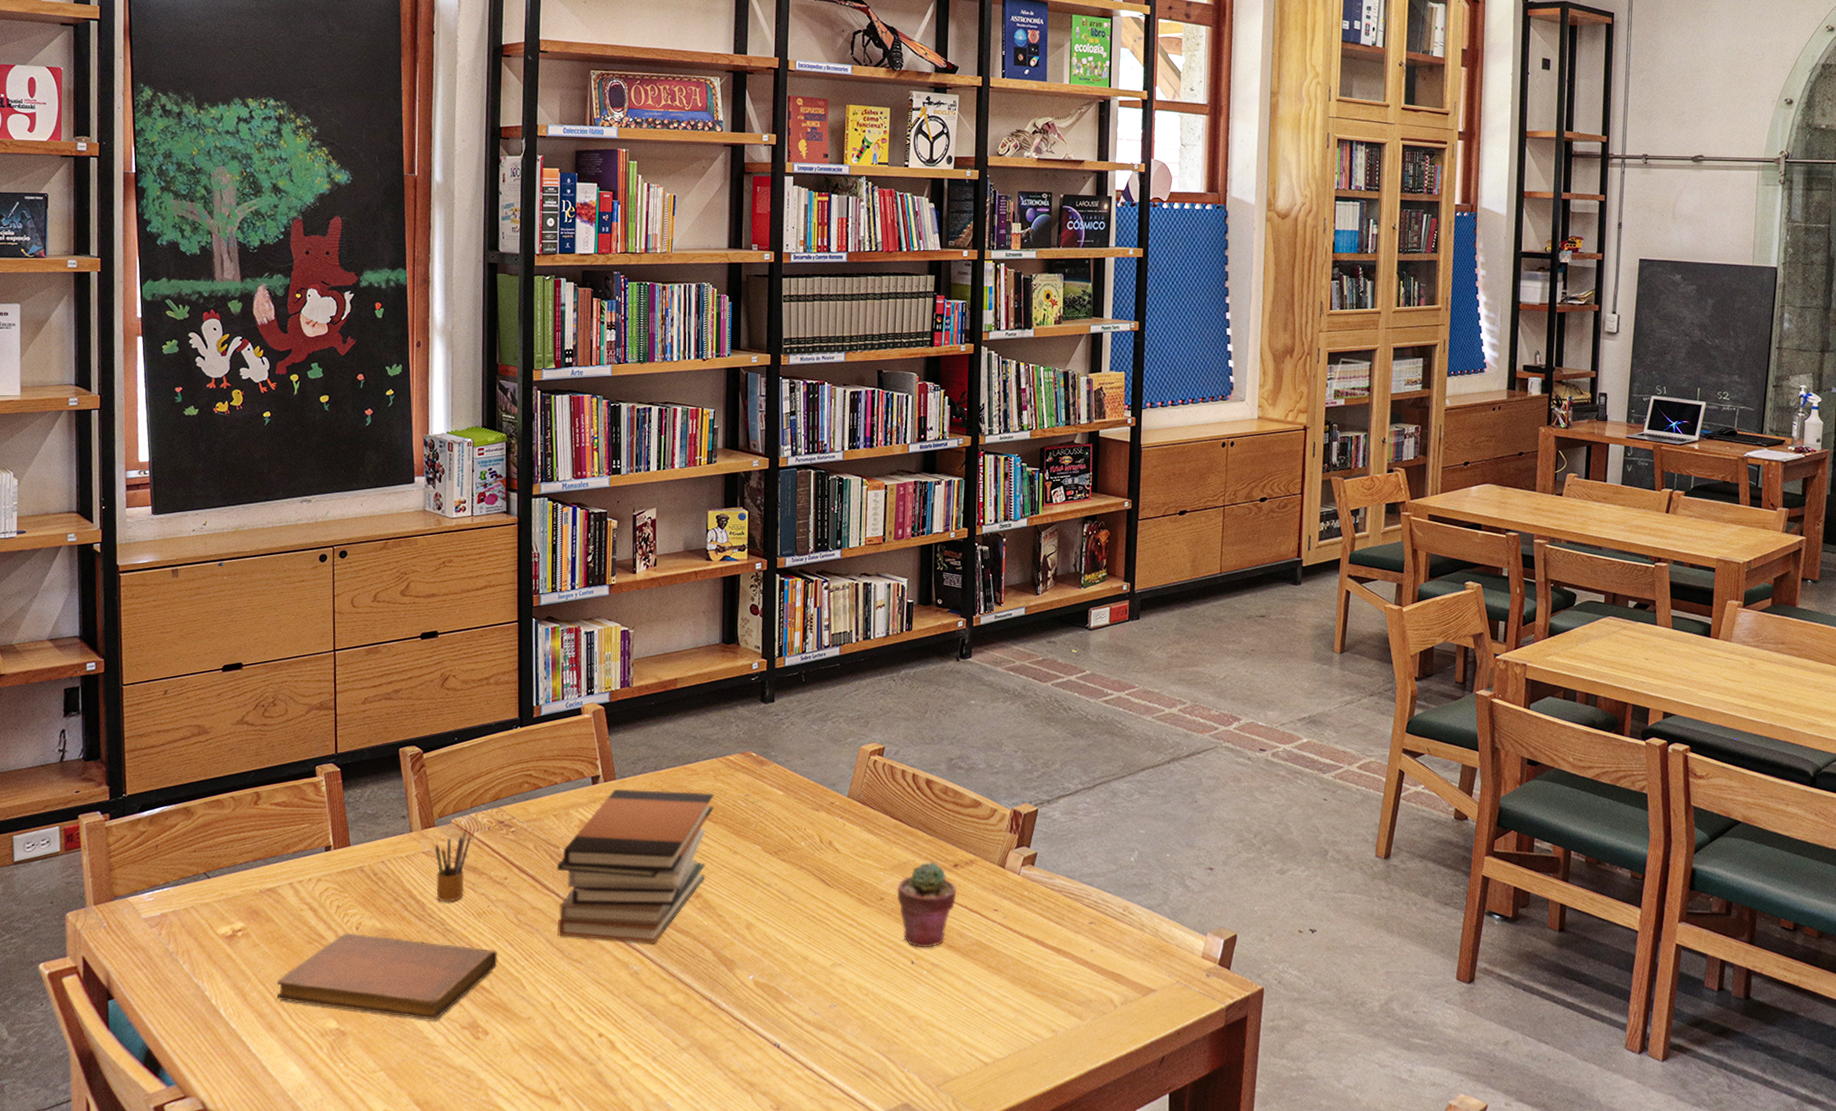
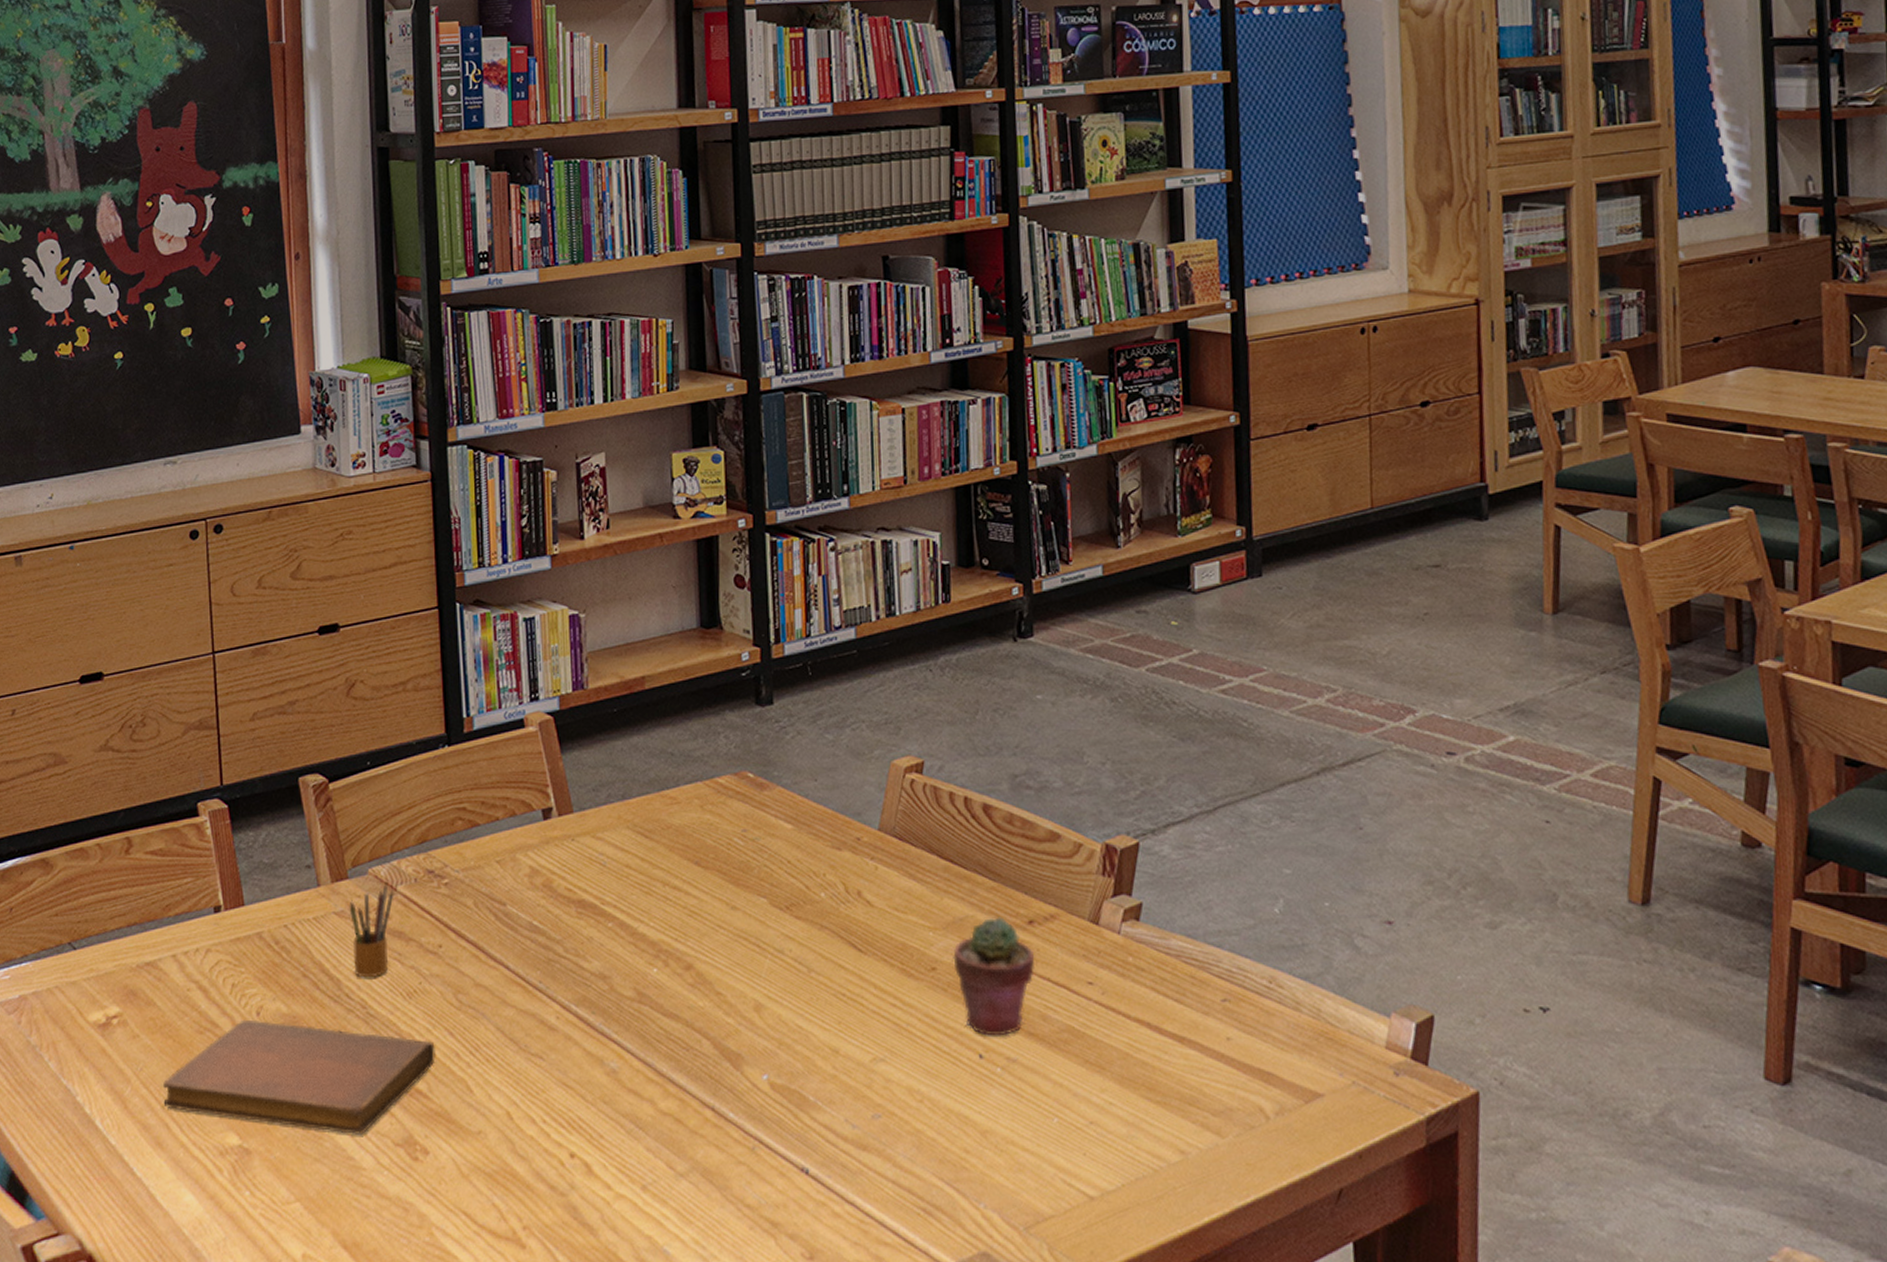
book stack: present [556,789,714,944] -> none [504,824,702,1033]

